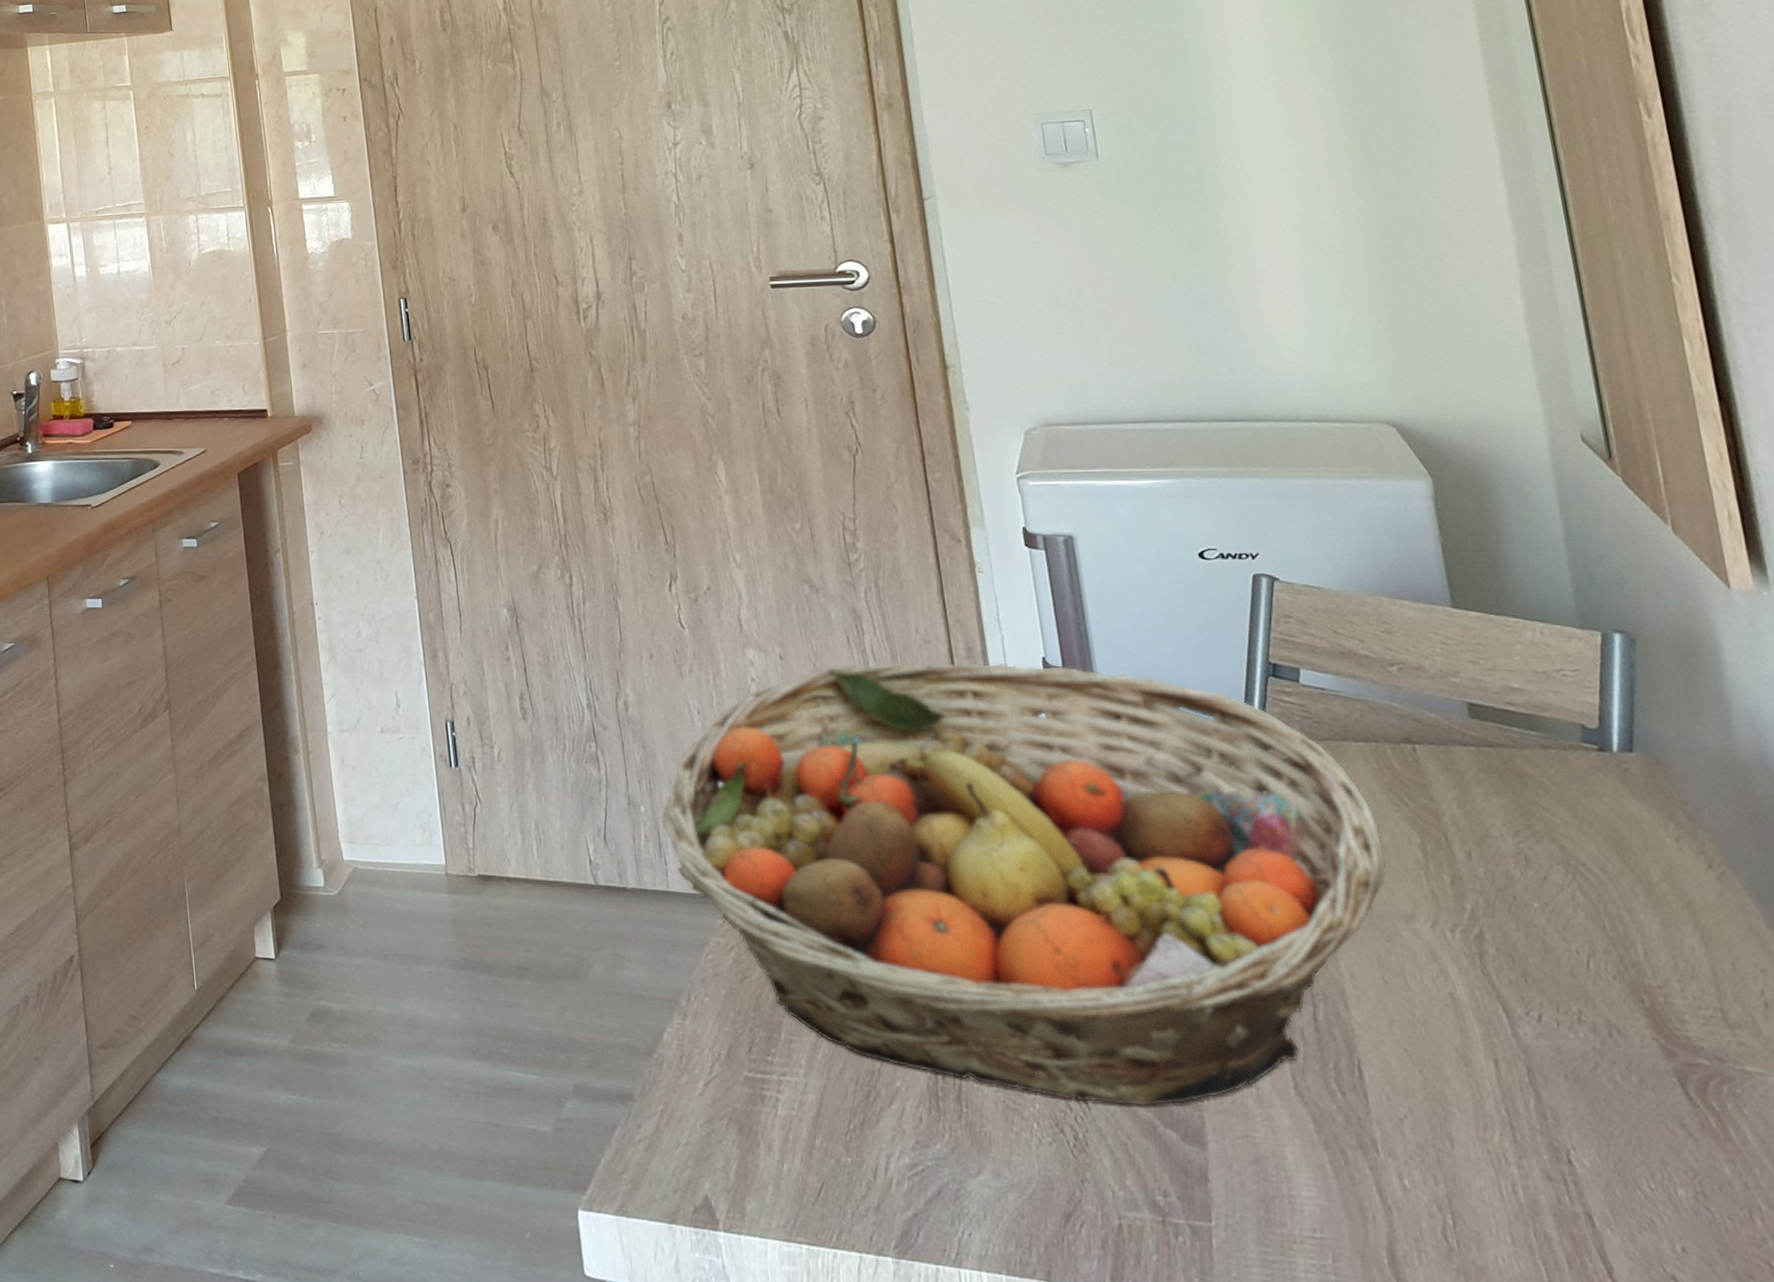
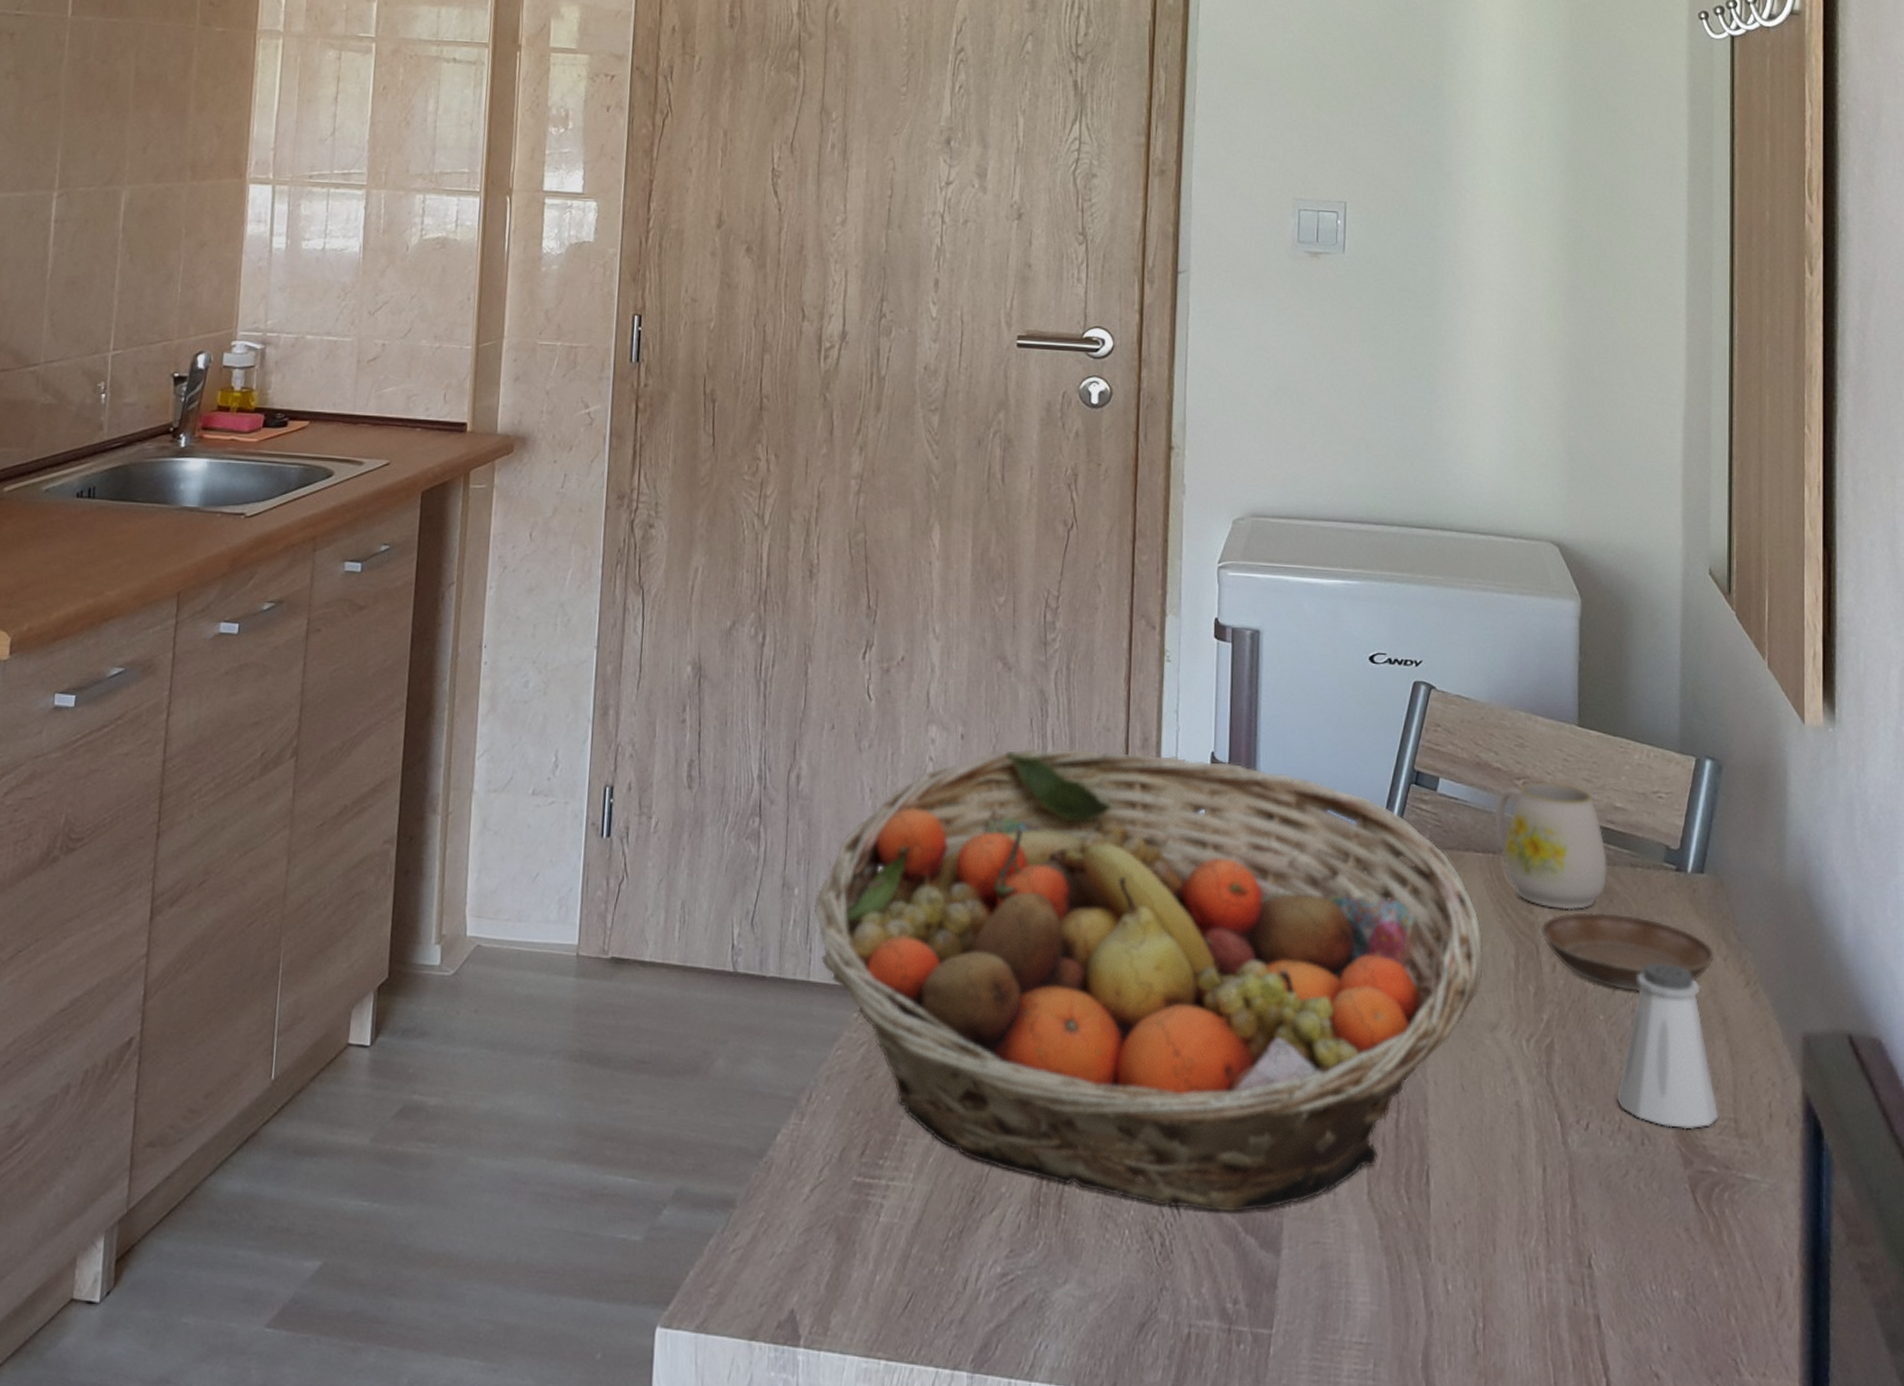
mug: none [1369,666,1517,796] -> present [1494,781,1608,911]
saucer: none [1445,797,1665,878] -> present [1540,912,1716,992]
saltshaker: none [1568,847,1702,1020] -> present [1616,963,1720,1130]

